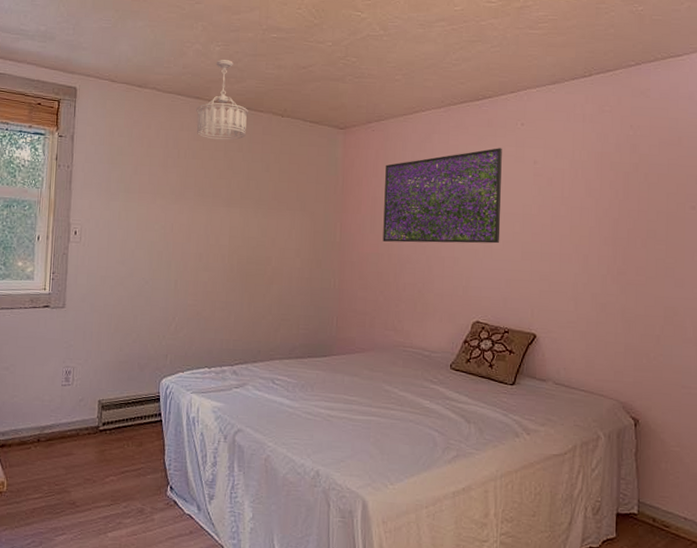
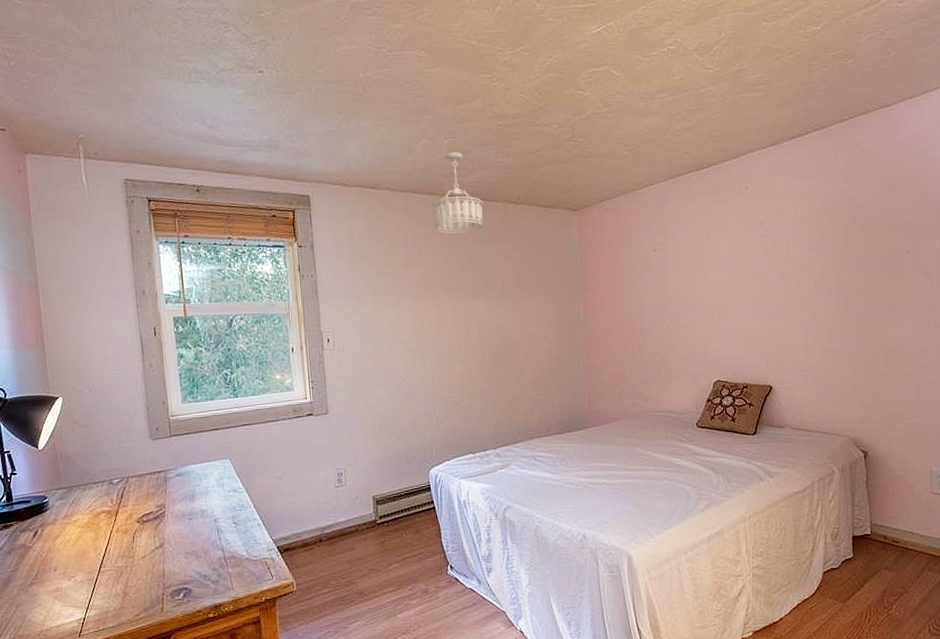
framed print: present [383,148,502,244] -> none [621,213,734,315]

